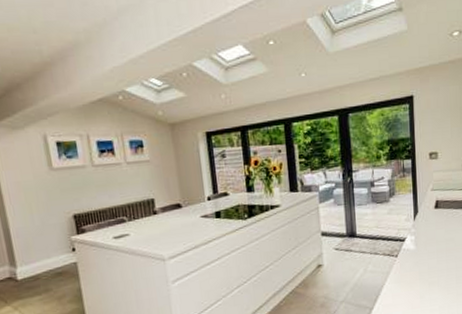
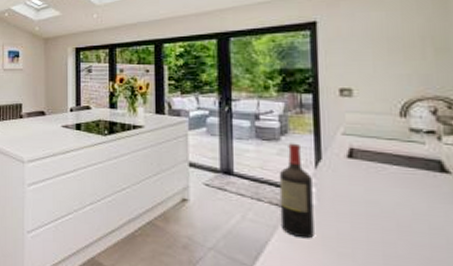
wine bottle: none [389,202,414,278] -> present [279,143,314,239]

